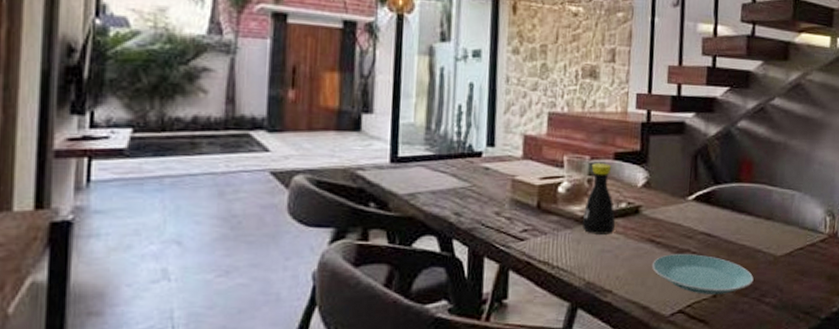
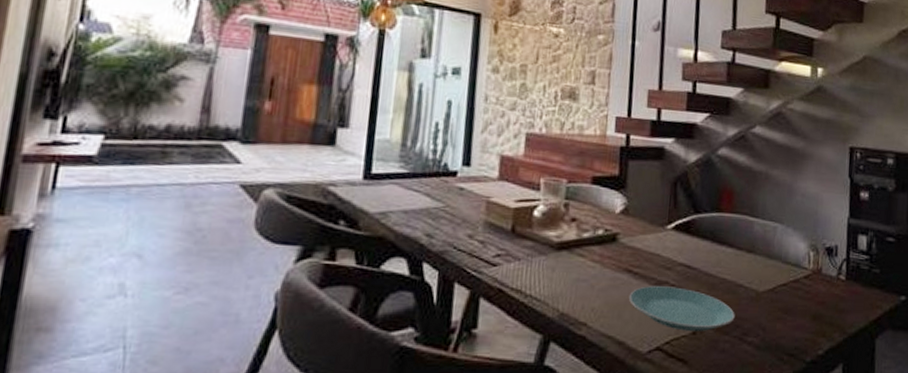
bottle: present [583,163,615,234] -> none [558,187,592,263]

